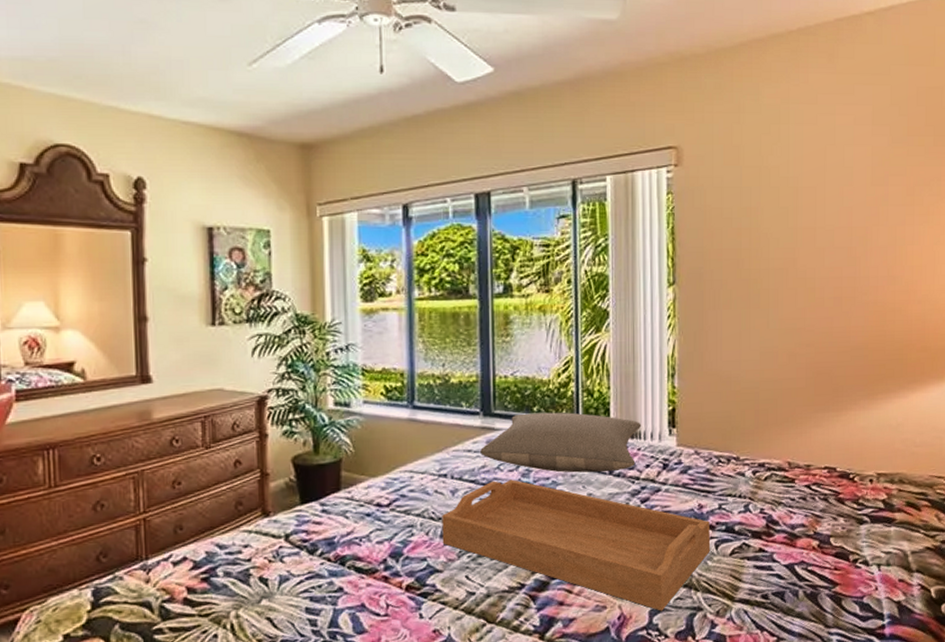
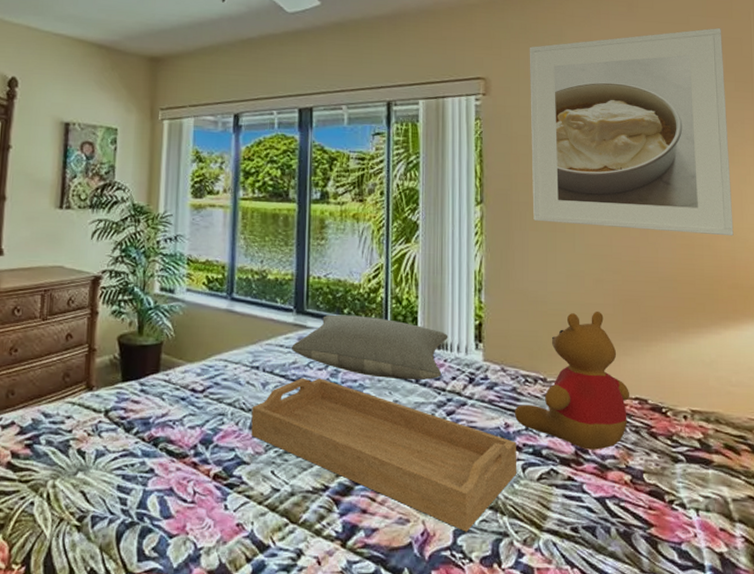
teddy bear: none [707,385,820,521] -> present [514,311,630,450]
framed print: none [723,76,925,299] -> present [529,27,734,236]

